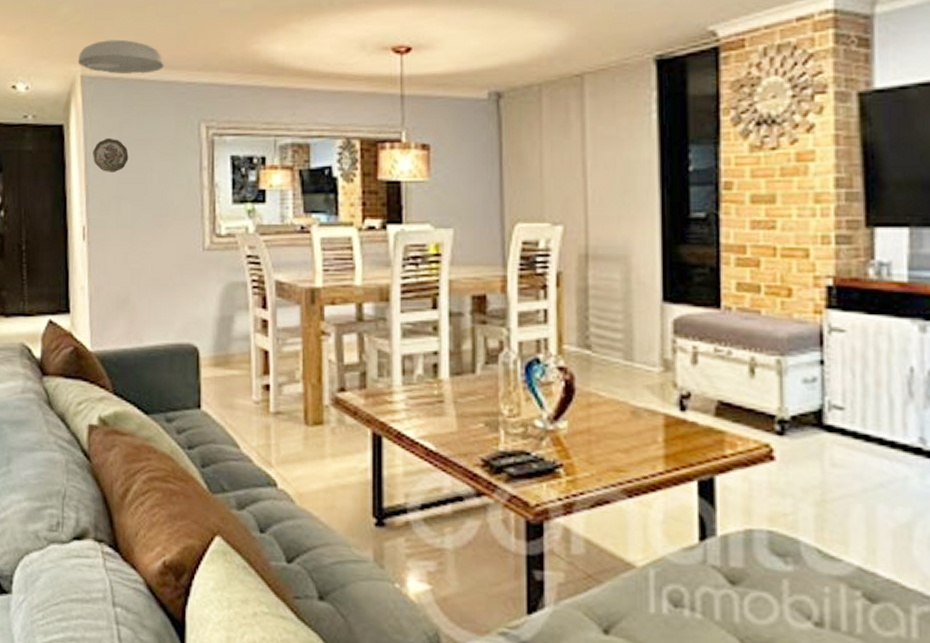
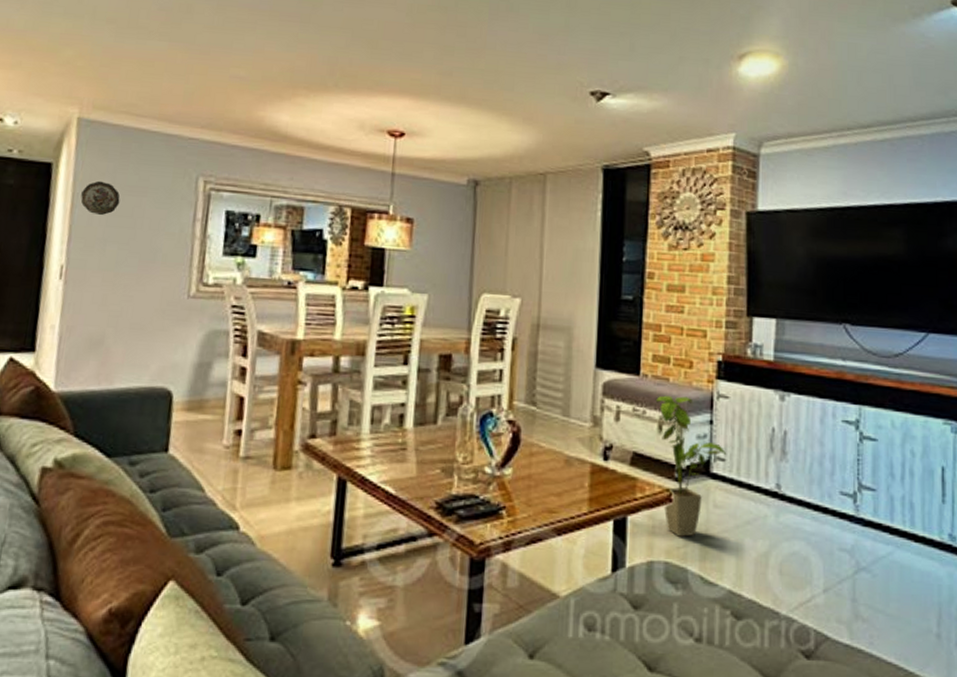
ceiling light: present [78,39,164,75] -> none [76,87,168,125]
house plant: none [743,331,845,502] -> present [655,395,726,537]

